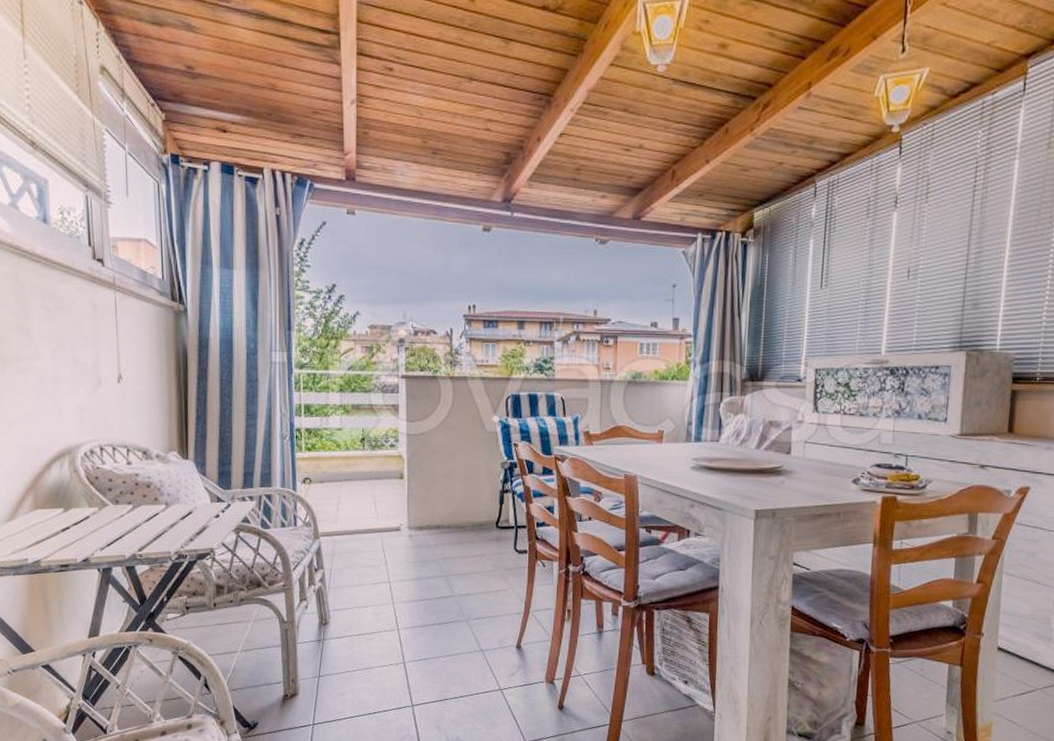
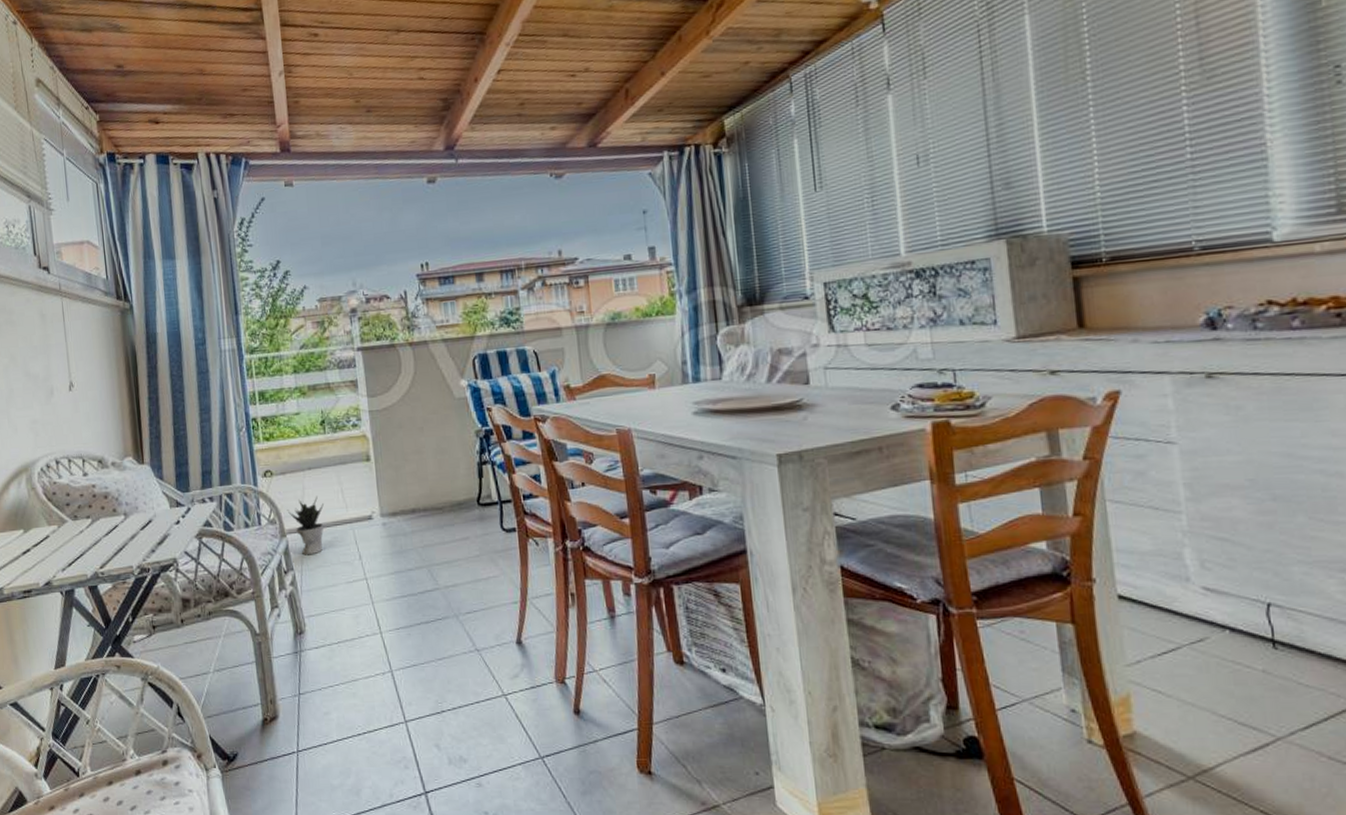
potted plant: none [322,505,357,557] -> present [287,496,324,556]

